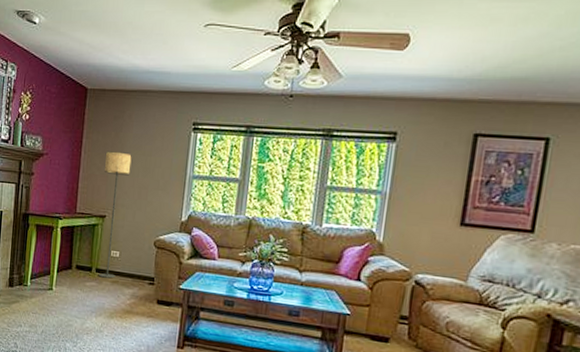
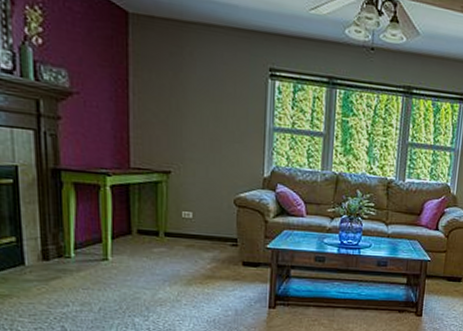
floor lamp: present [99,151,132,279] -> none [164,94,198,243]

